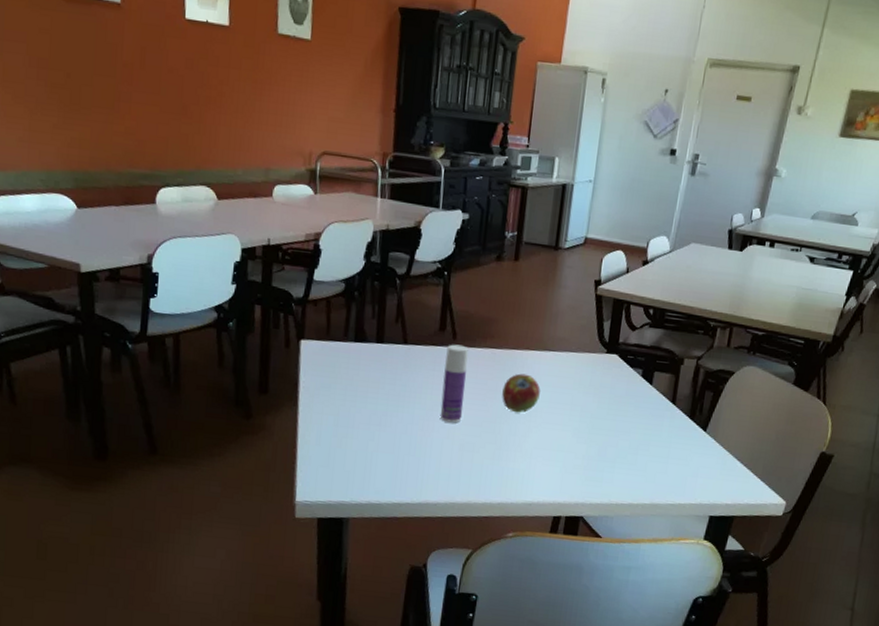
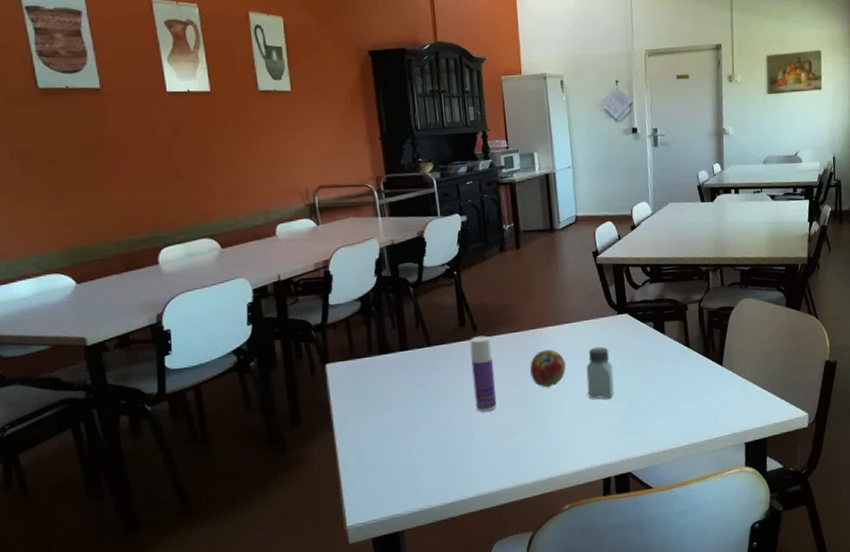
saltshaker: none [556,382,589,439] -> present [586,346,614,399]

